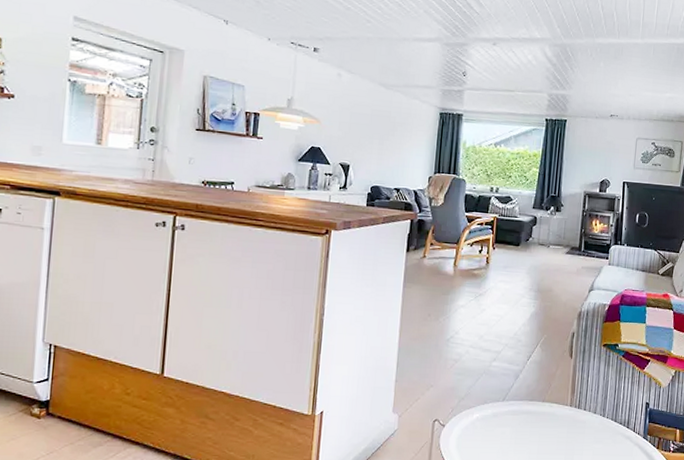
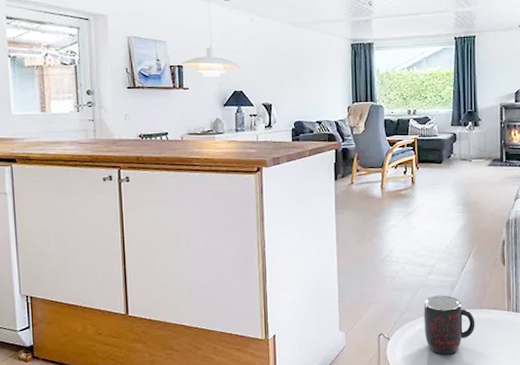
mug: none [481,383,536,448] -> present [424,295,475,355]

